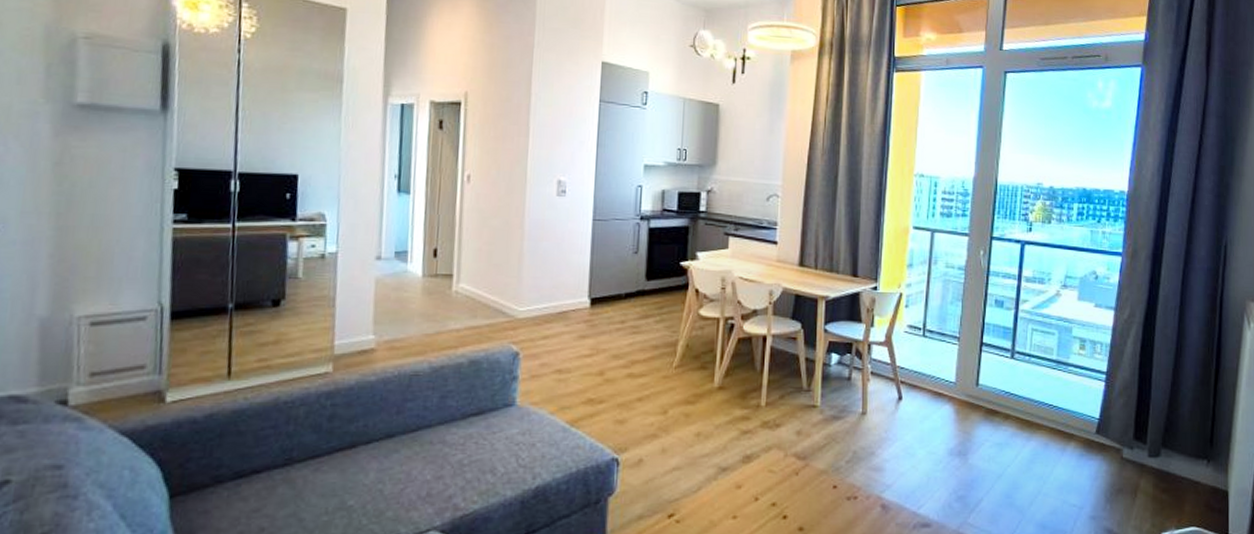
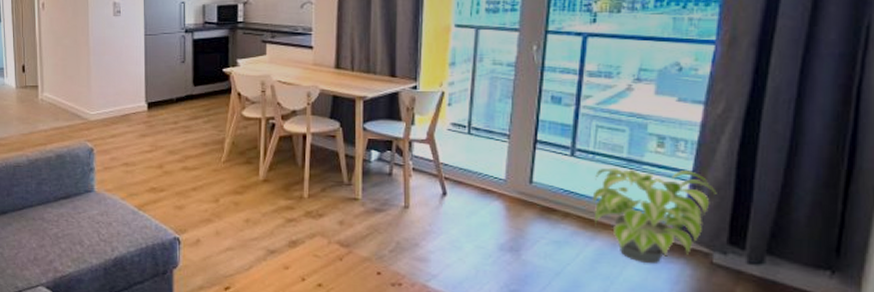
plant: none [1028,369,1125,461] -> present [592,167,717,263]

